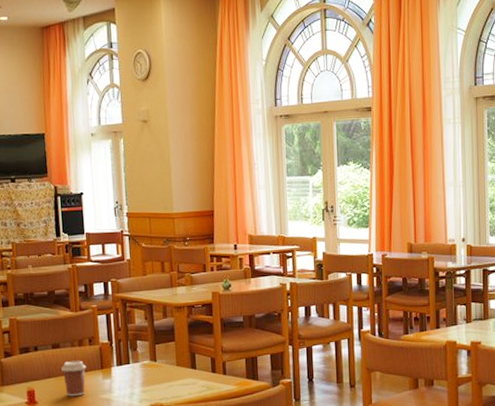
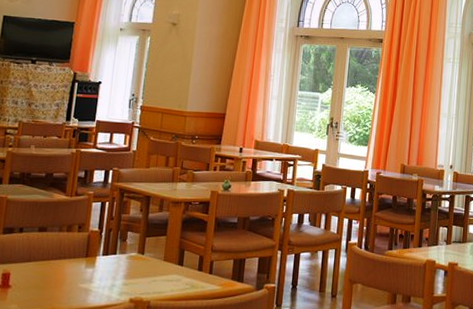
coffee cup: present [61,360,87,397] -> none [43,246,71,284]

